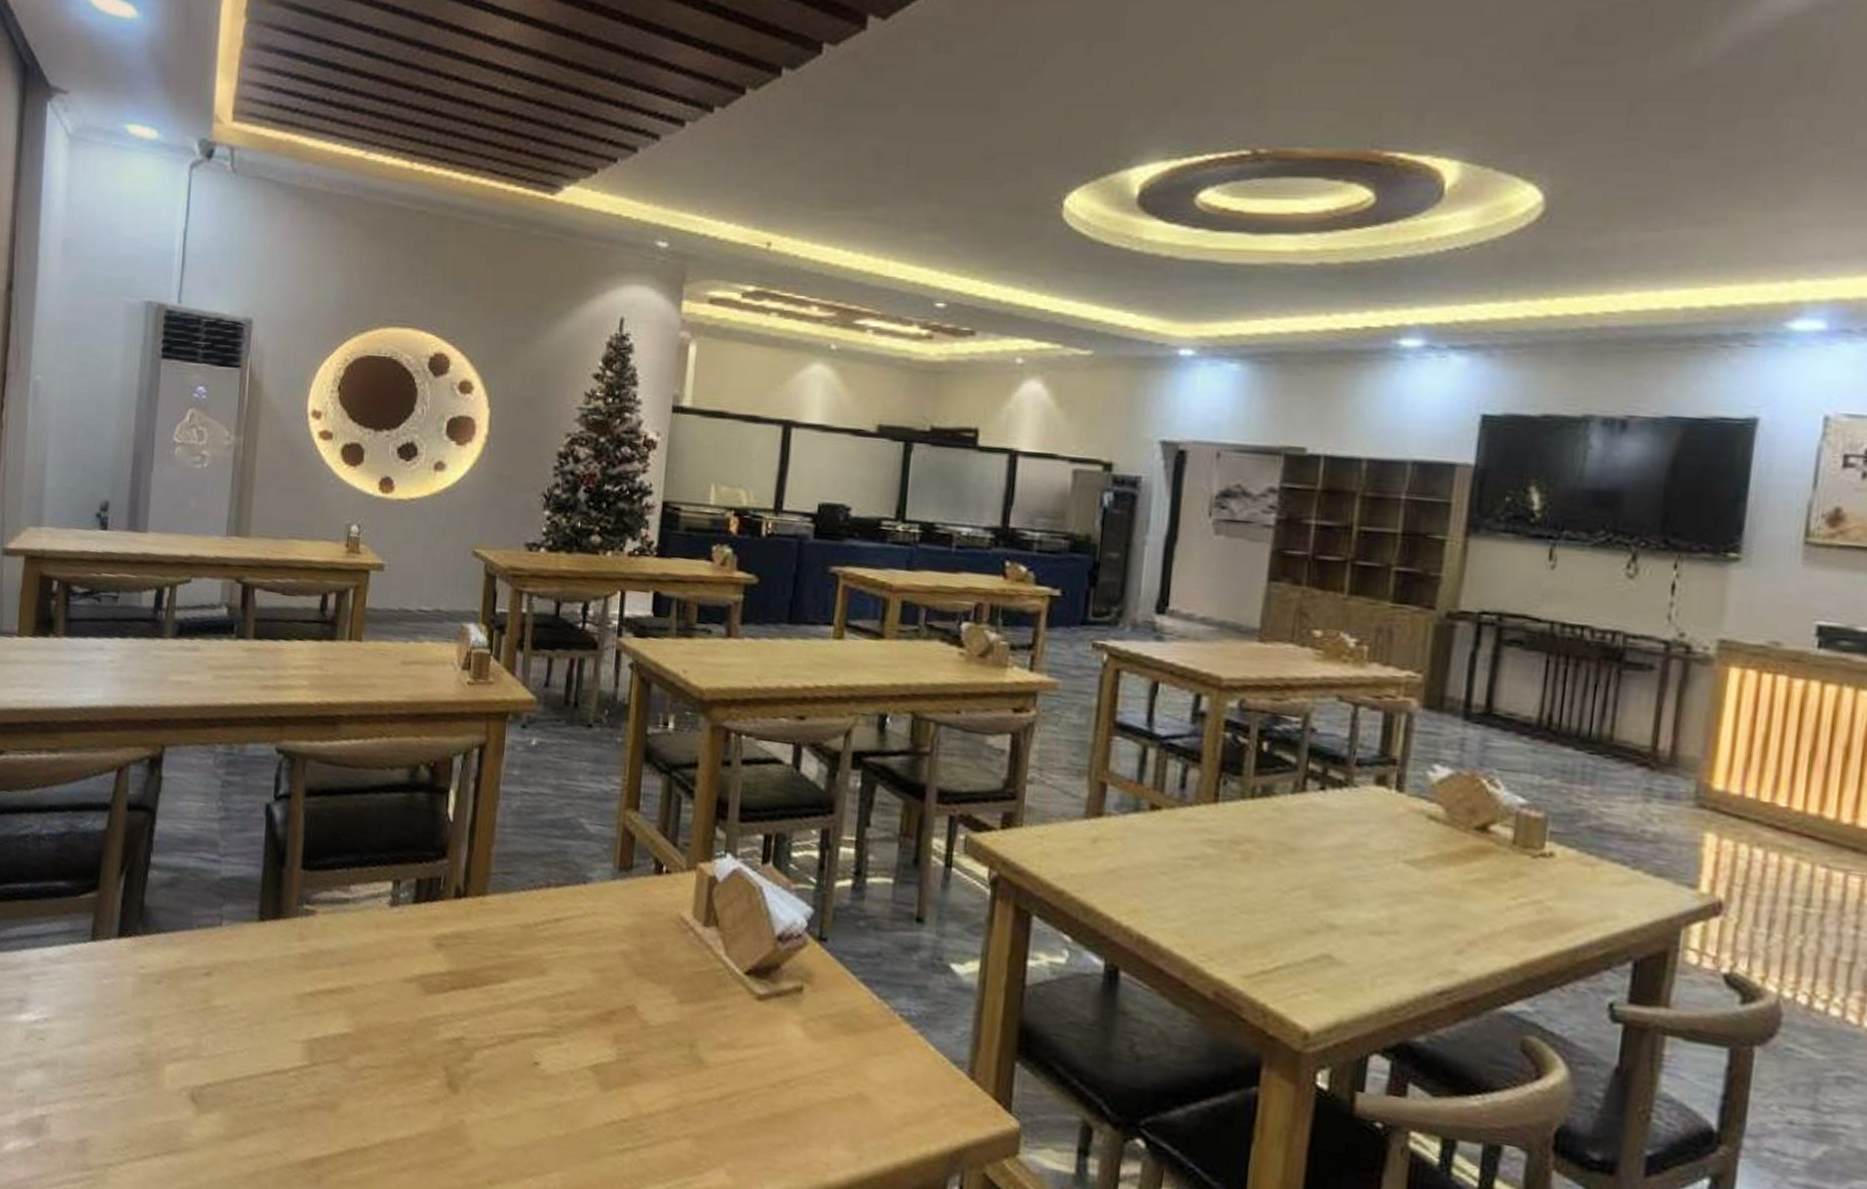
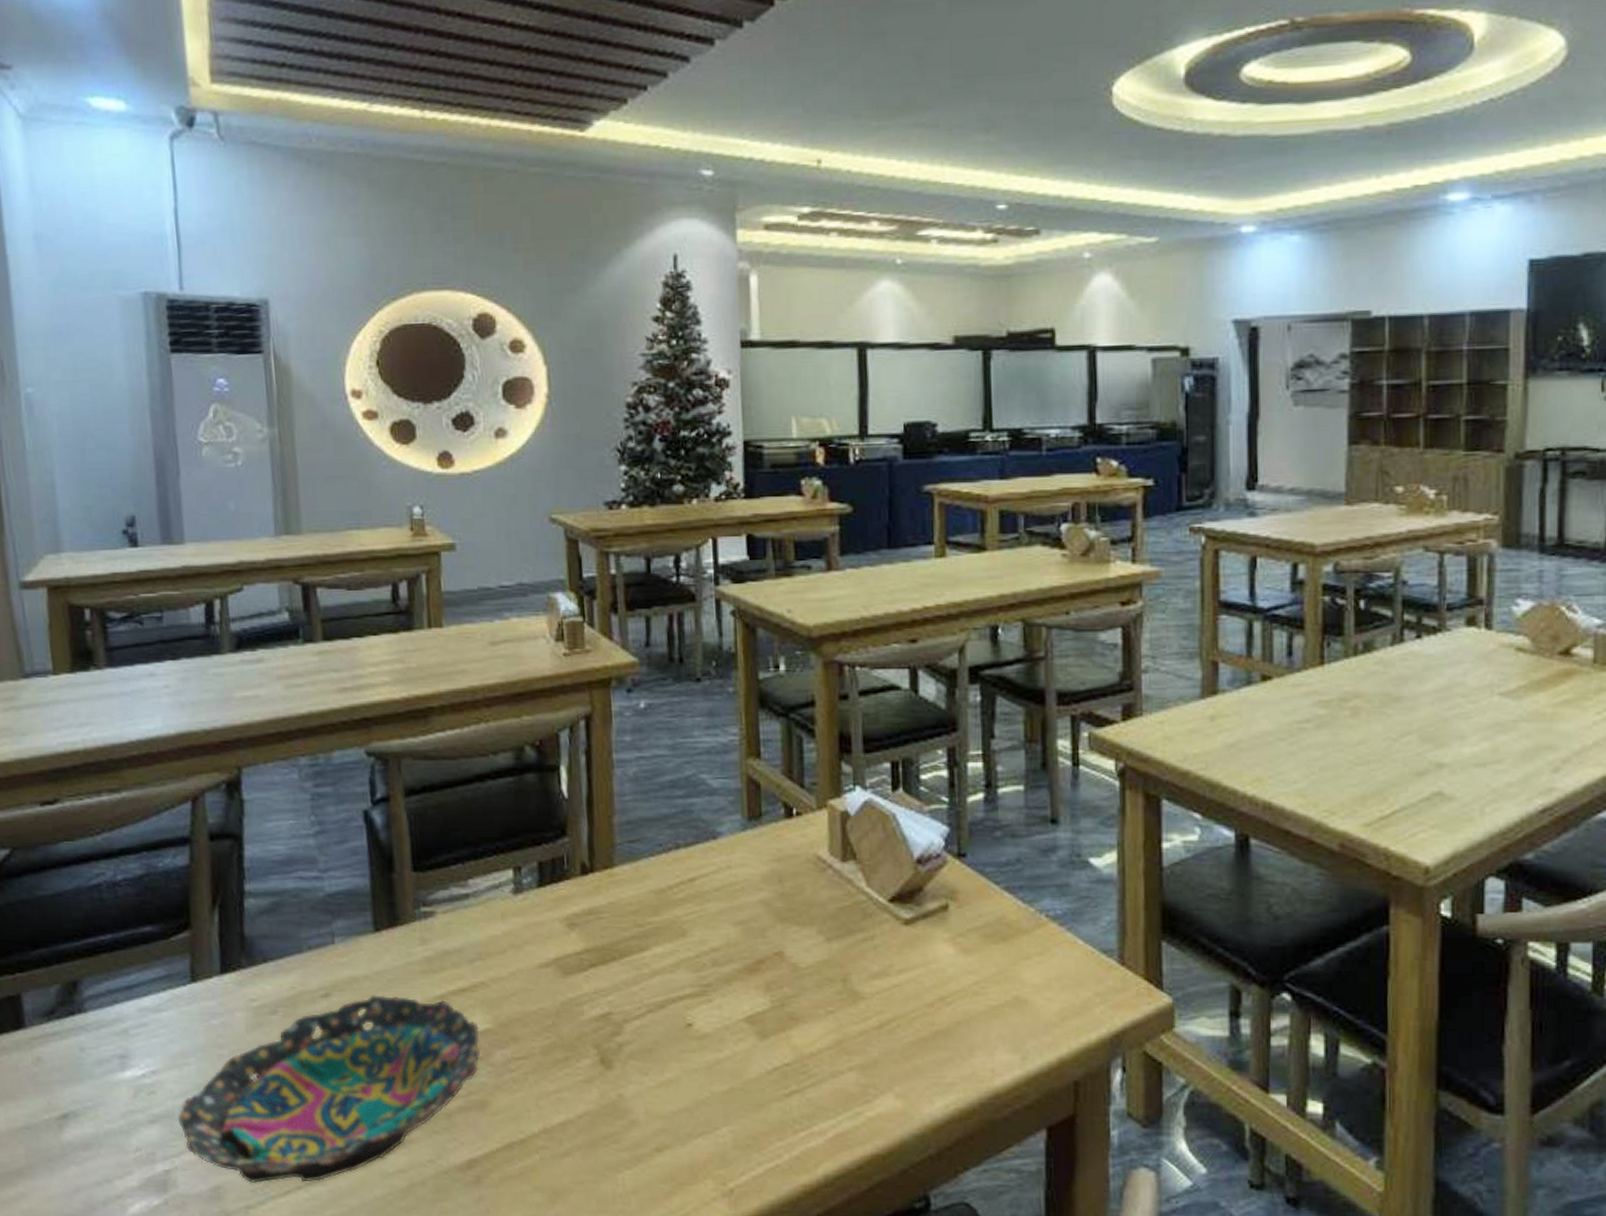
bowl: none [60,981,340,1152] -> present [178,995,481,1184]

